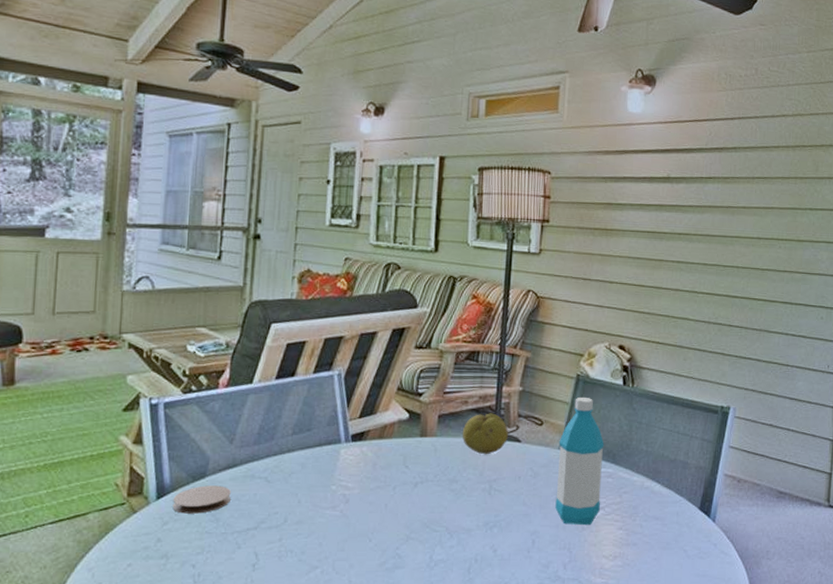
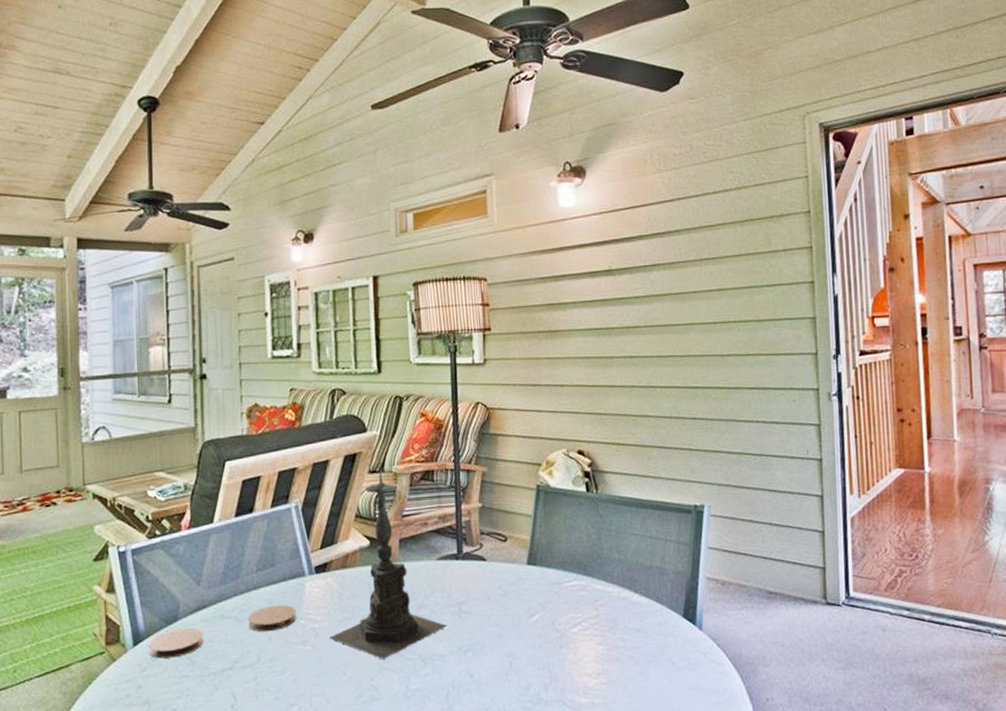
coaster: none [279,469,329,495] -> present [248,605,297,632]
candle holder: none [359,338,477,530] -> present [330,461,448,660]
fruit: present [462,413,508,455] -> none [425,533,472,577]
water bottle: present [555,396,604,526] -> none [525,507,577,643]

